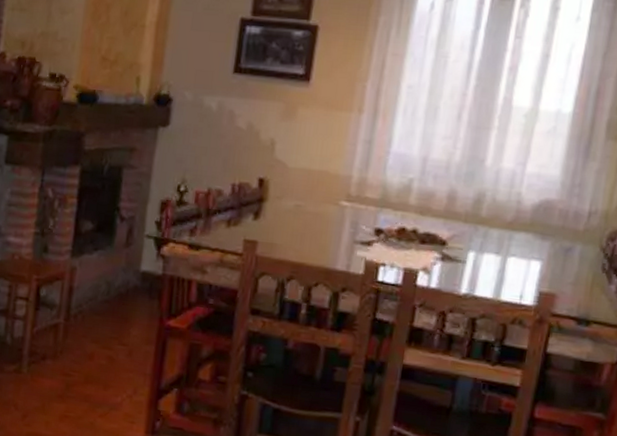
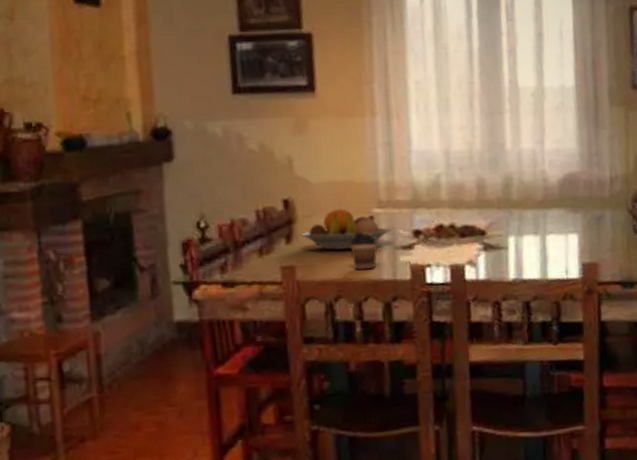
fruit bowl: none [268,195,355,236] -> present [300,209,392,250]
coffee cup: none [311,221,339,258] -> present [349,232,378,271]

